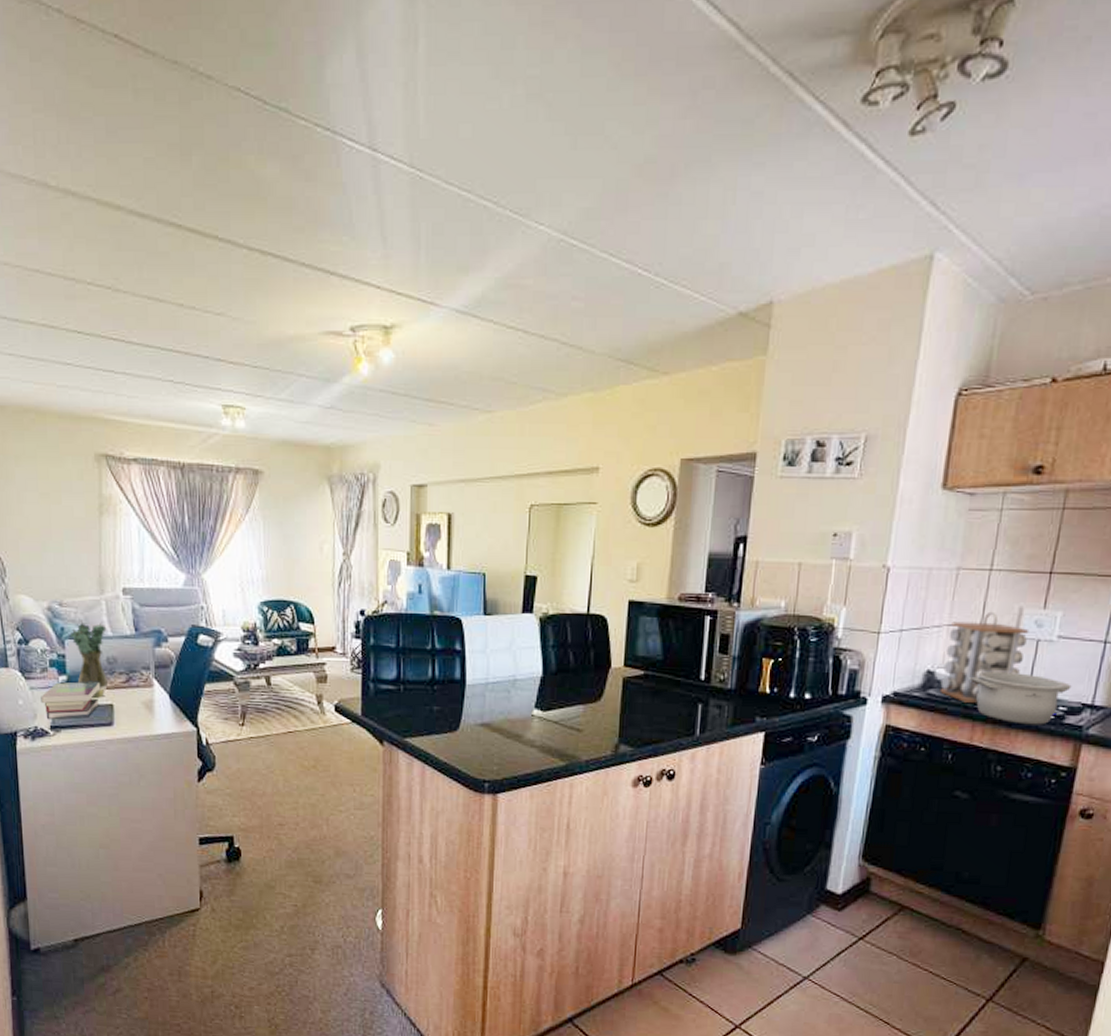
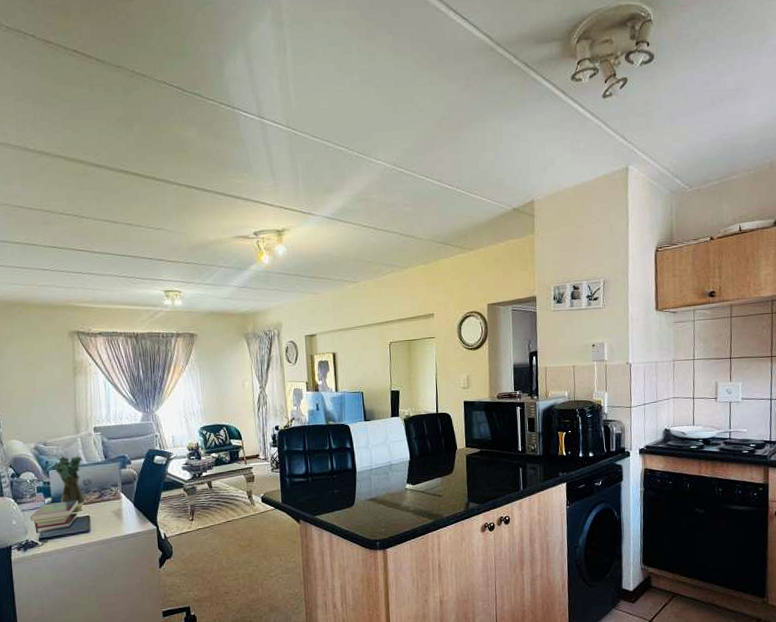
spice rack: present [939,611,1030,704] -> none [674,386,724,449]
cooking pot: present [969,671,1072,725] -> none [692,425,756,459]

